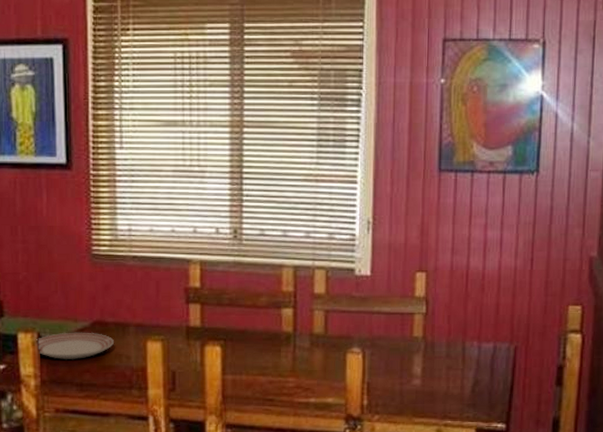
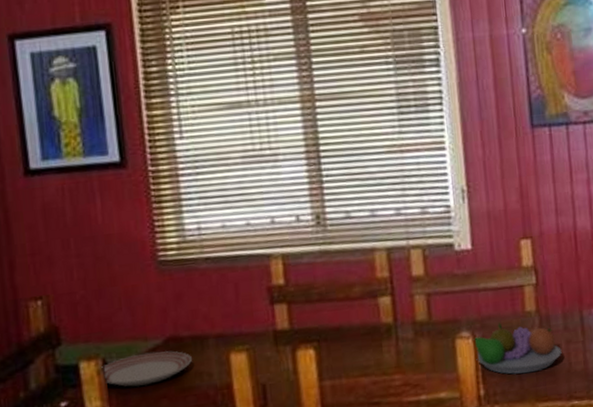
fruit bowl: none [362,344,442,391] -> present [473,323,562,374]

